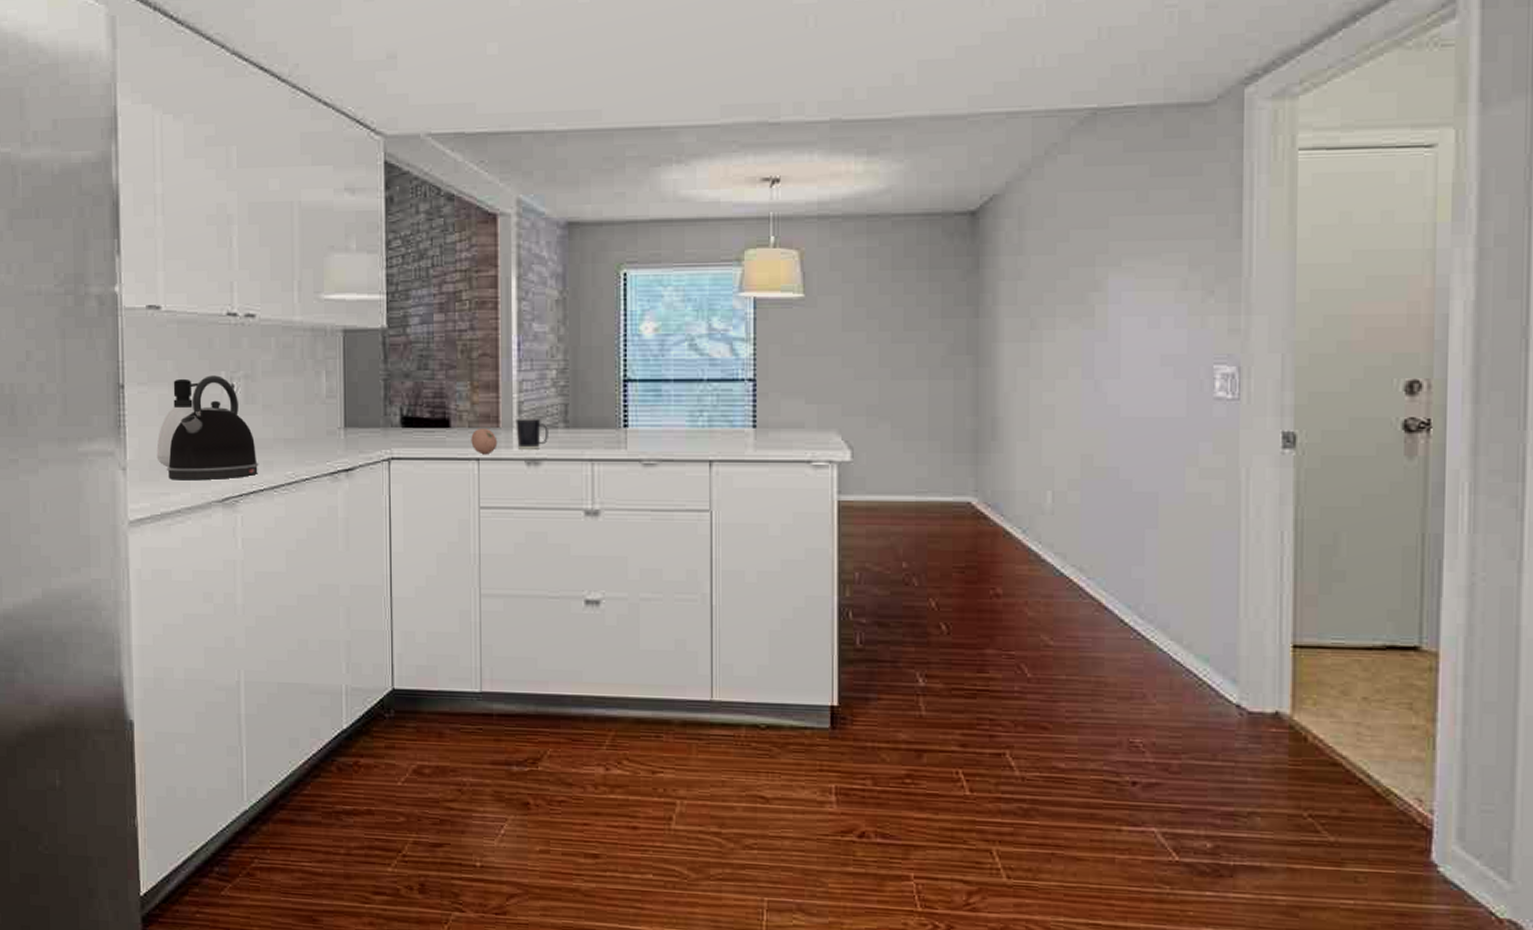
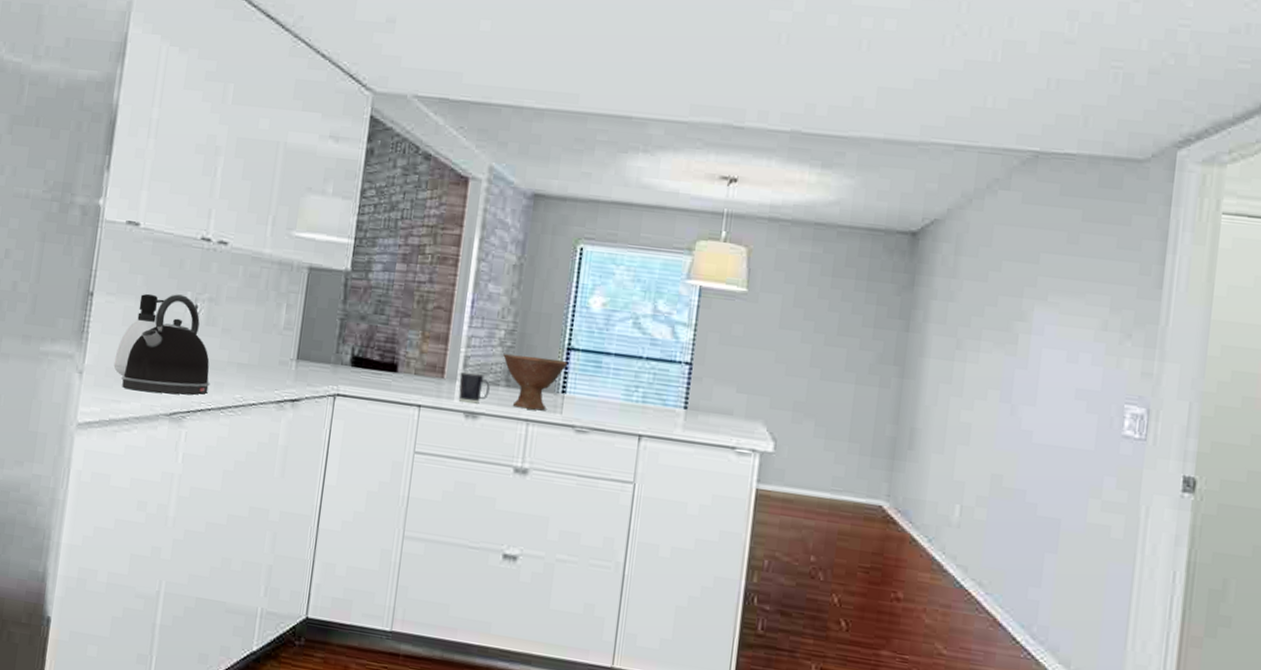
fruit: present [471,428,498,455] -> none [415,376,441,403]
bowl: none [558,393,625,448] -> present [503,354,567,411]

